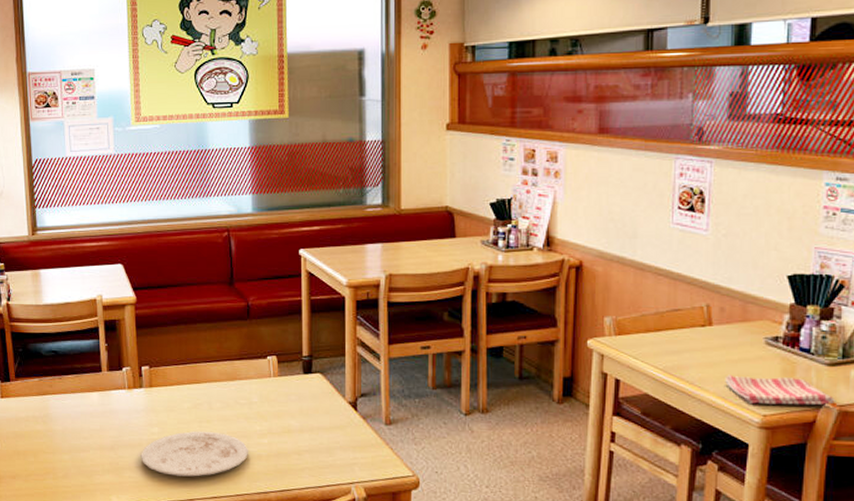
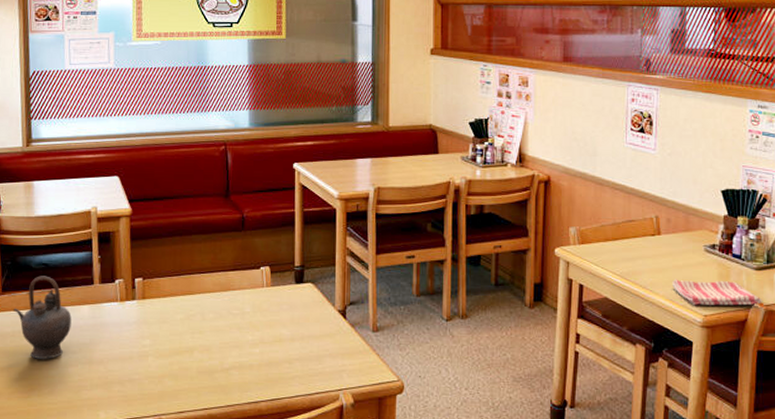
teapot: none [27,363,82,444] -> present [13,276,72,359]
plate: present [140,431,248,477] -> none [131,342,240,389]

